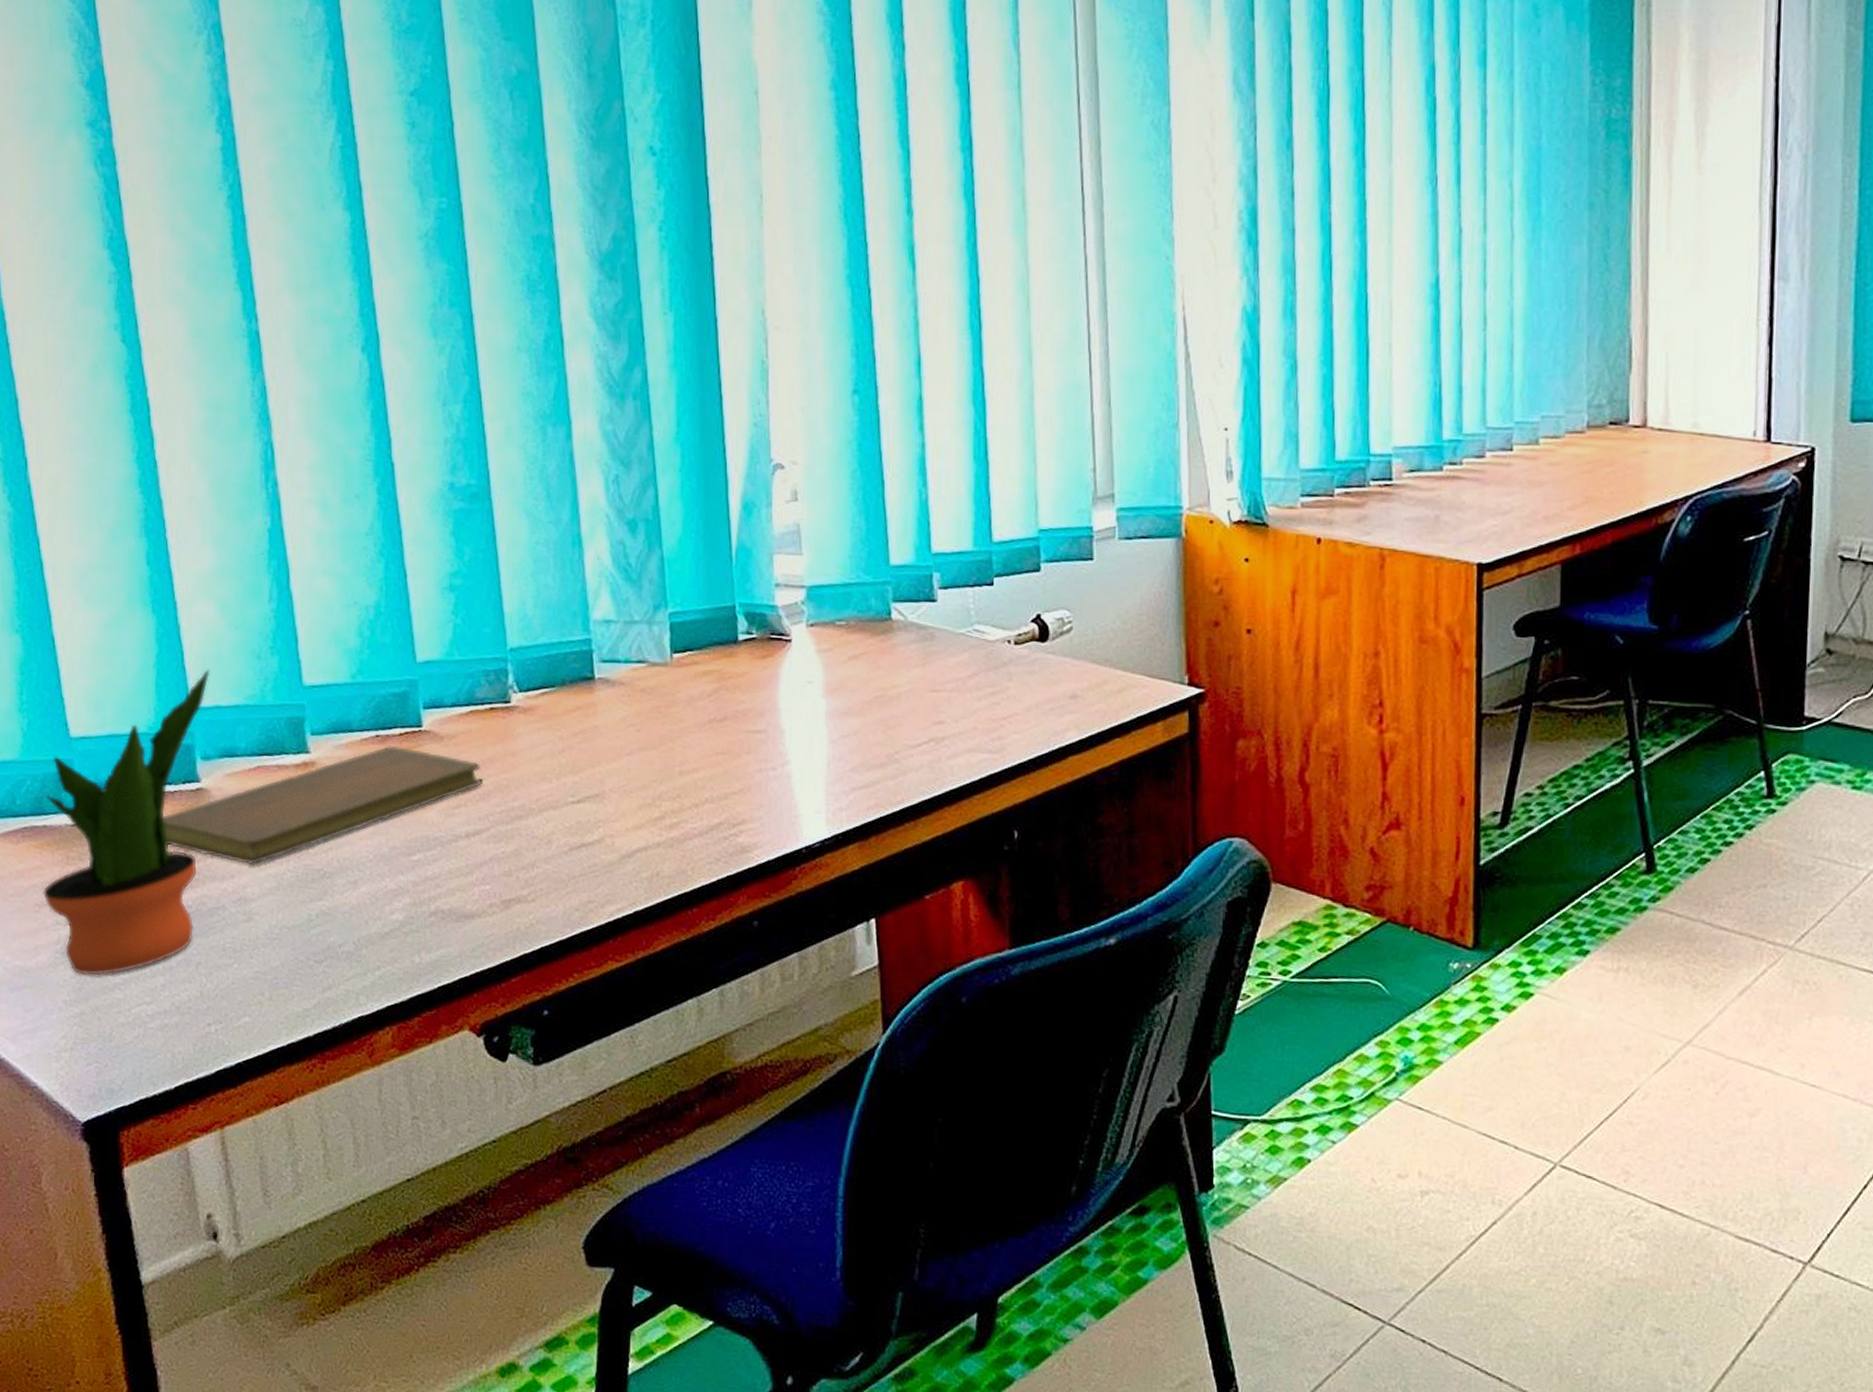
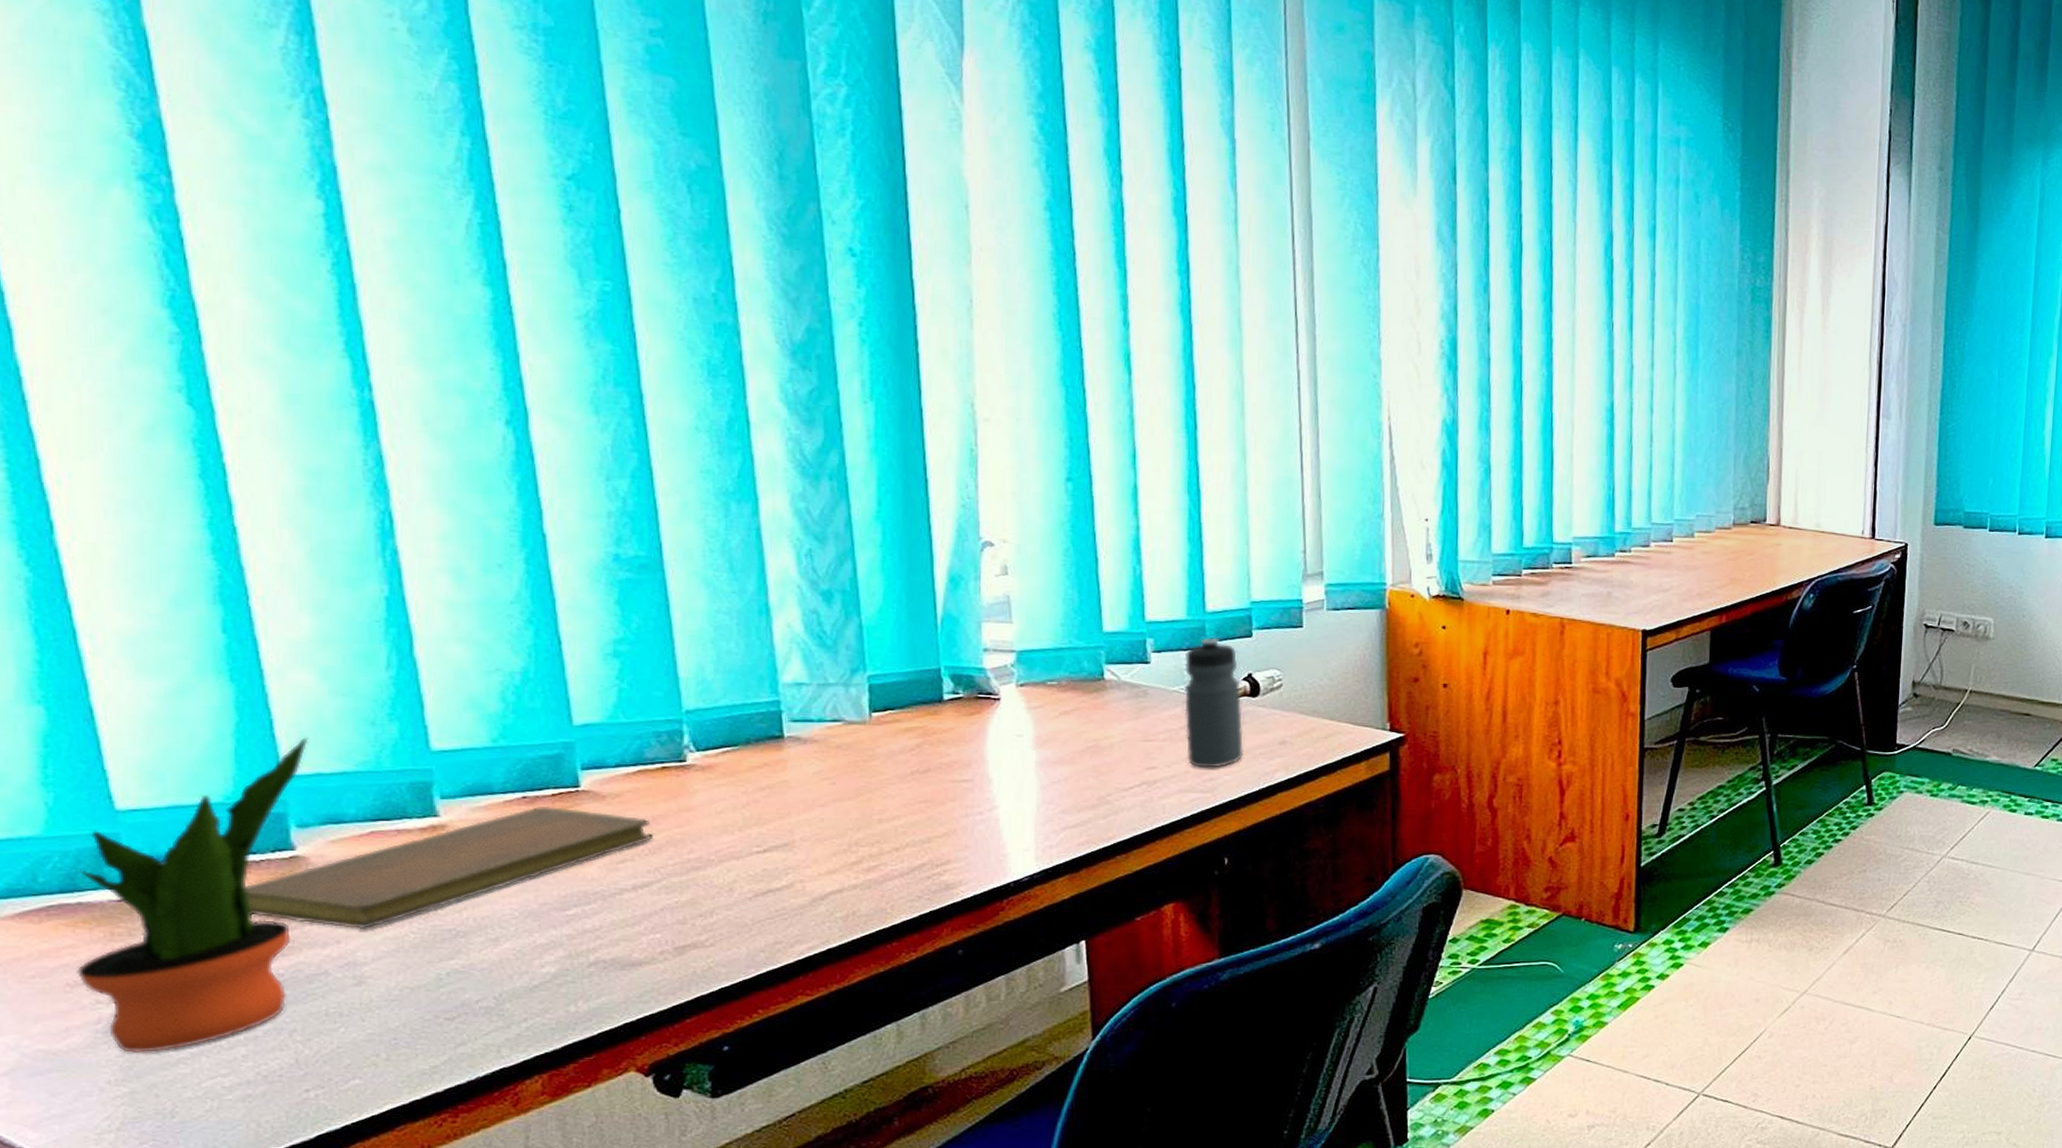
water bottle: none [972,573,1034,725] -> present [1184,638,1244,768]

